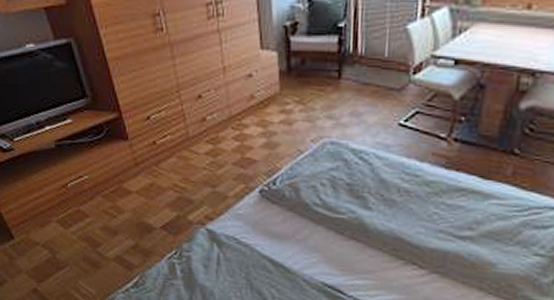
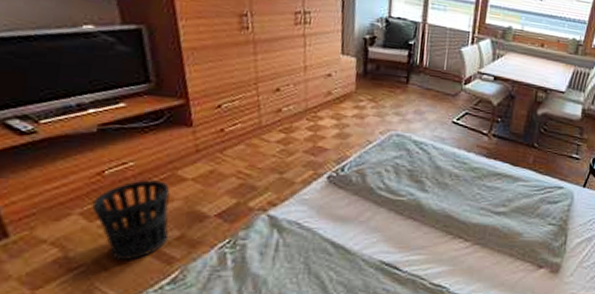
wastebasket: none [64,192,126,264] -> present [92,179,170,260]

